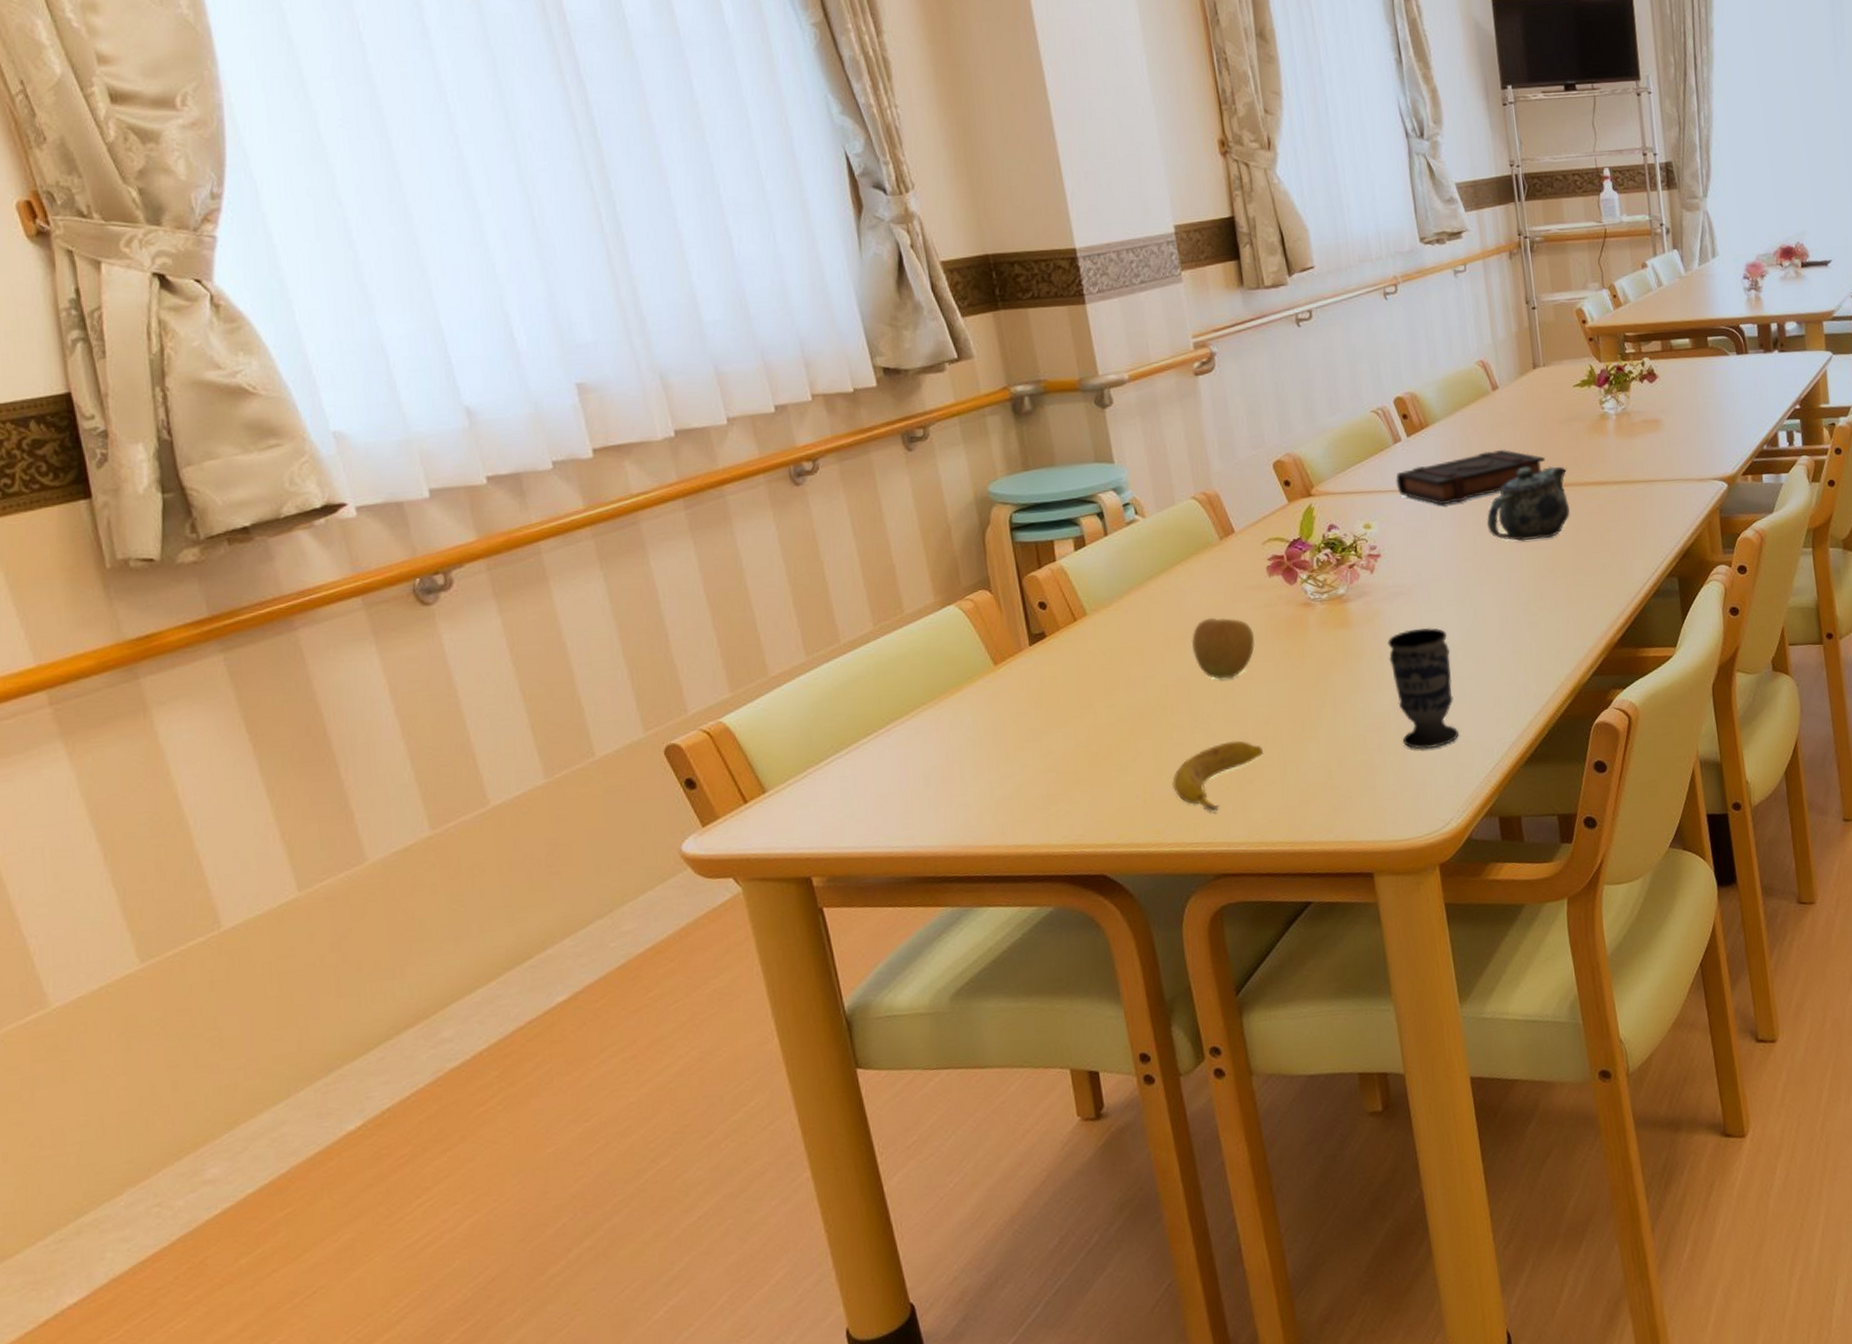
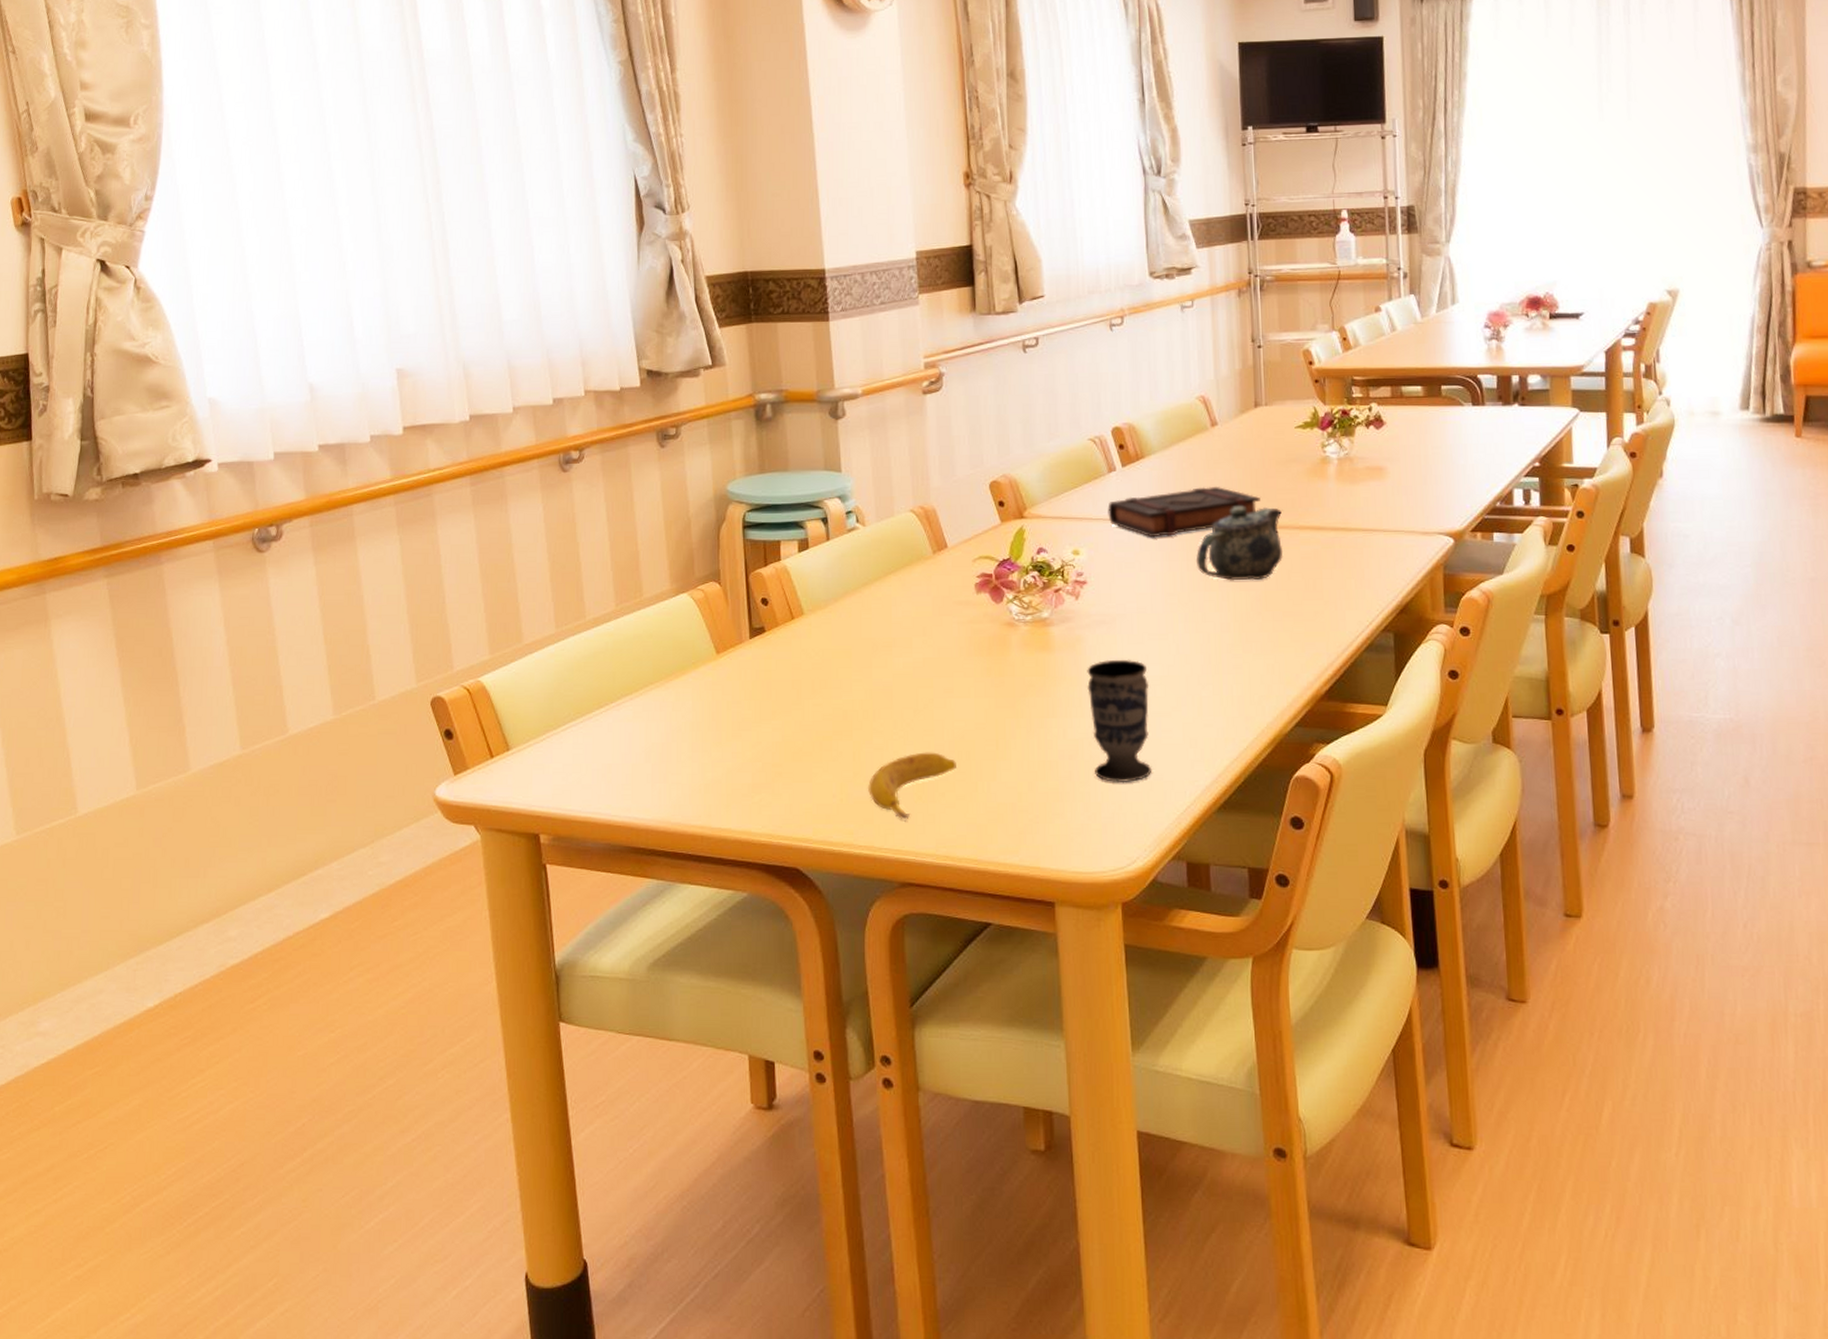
apple: present [1191,617,1255,679] -> none [897,628,957,690]

